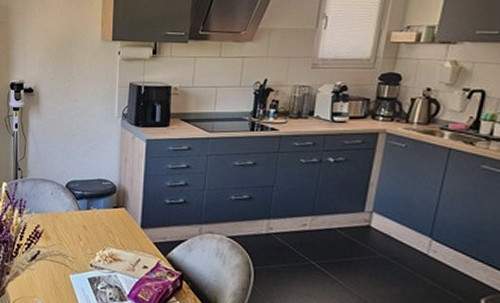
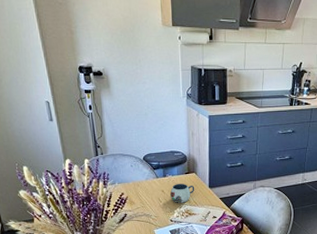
mug: none [93,219,123,244] -> present [170,184,195,203]

